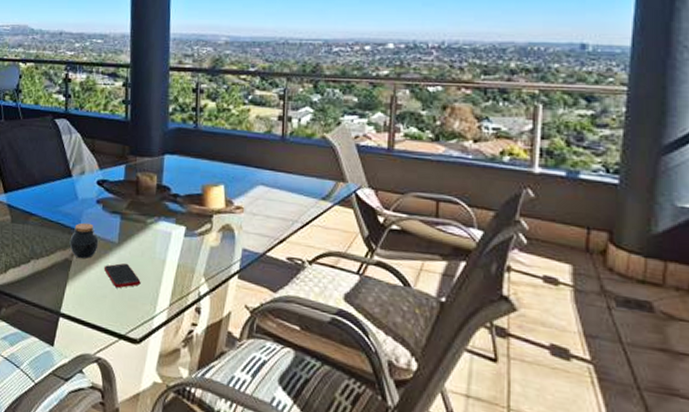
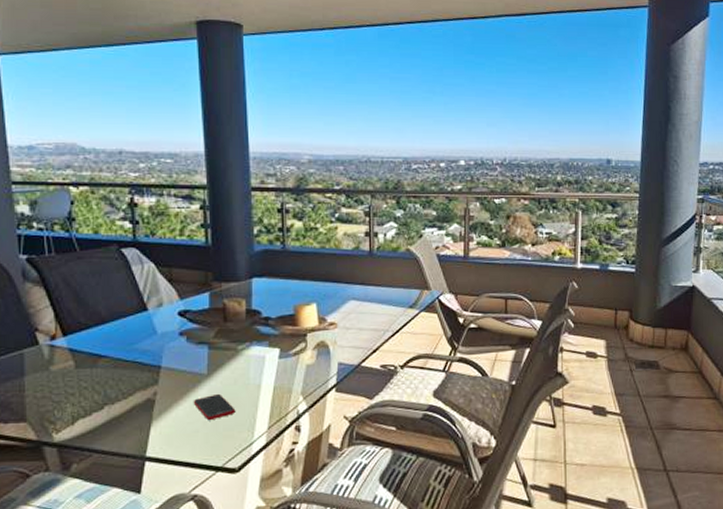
jar: present [69,222,99,259] -> none [151,357,185,397]

